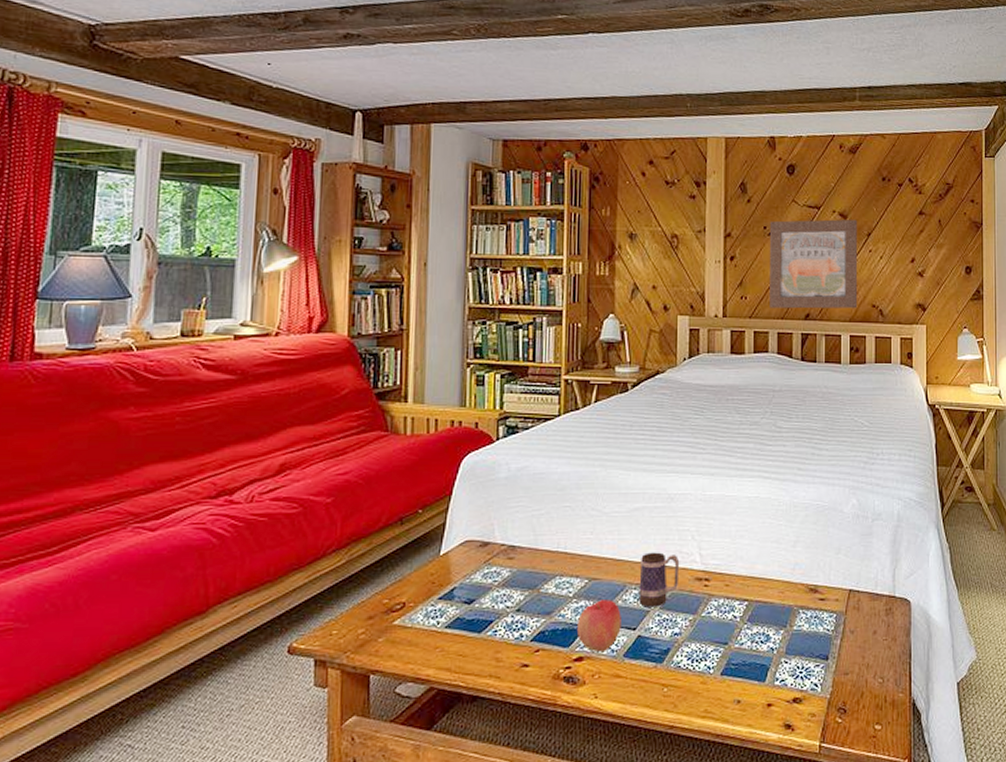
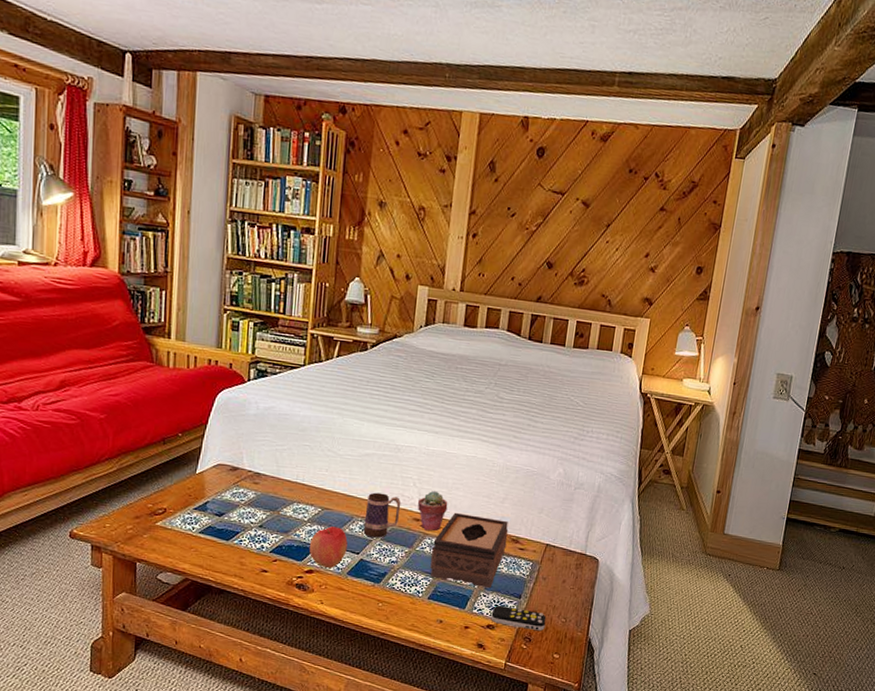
potted succulent: none [698,541,733,591] -> present [417,490,448,531]
tissue box: none [720,564,805,653] -> present [430,512,509,589]
wall art: present [769,219,858,309] -> none [505,203,599,296]
remote control: none [796,671,860,699] -> present [491,605,546,631]

